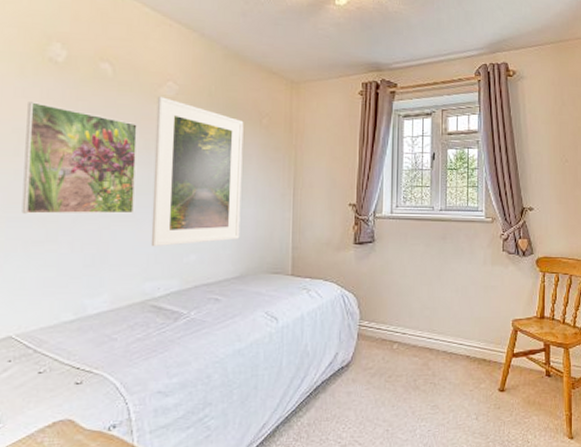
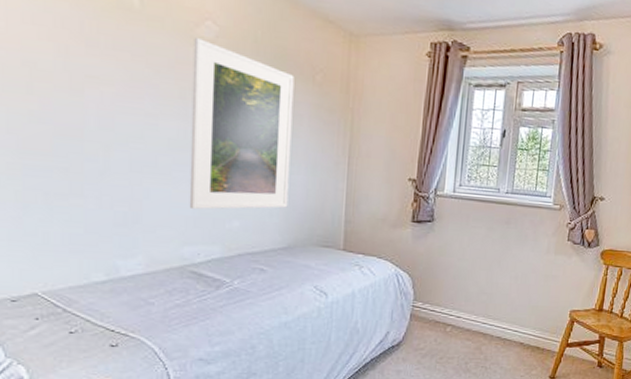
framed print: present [21,102,137,214] -> none [39,30,171,171]

